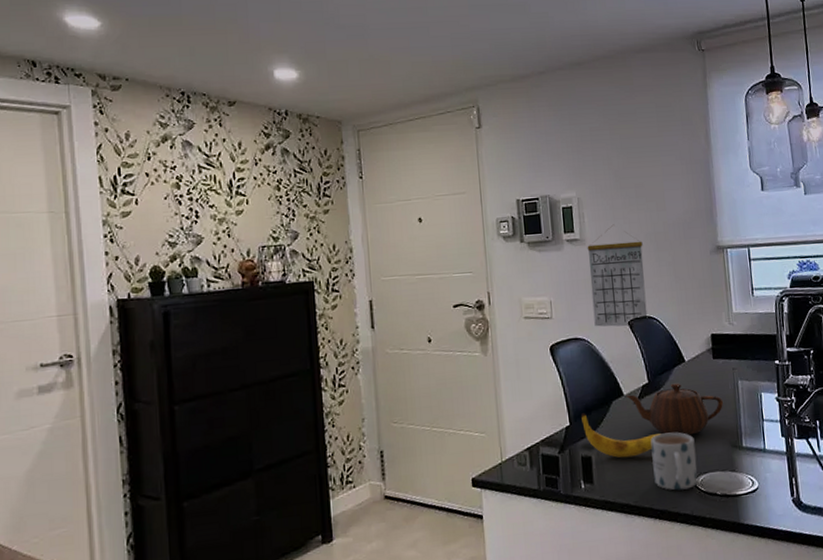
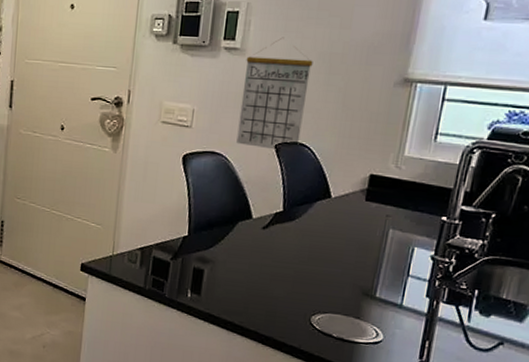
banana: present [581,413,664,458] -> none [201,227,288,280]
teapot: present [626,383,724,436] -> none [254,217,366,273]
mug: present [650,432,698,491] -> none [266,264,321,324]

